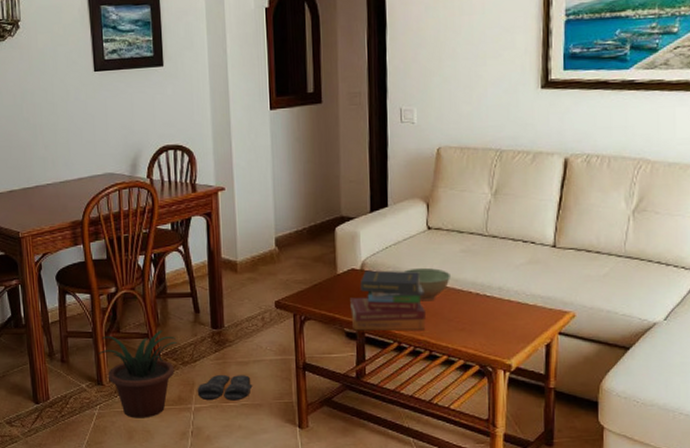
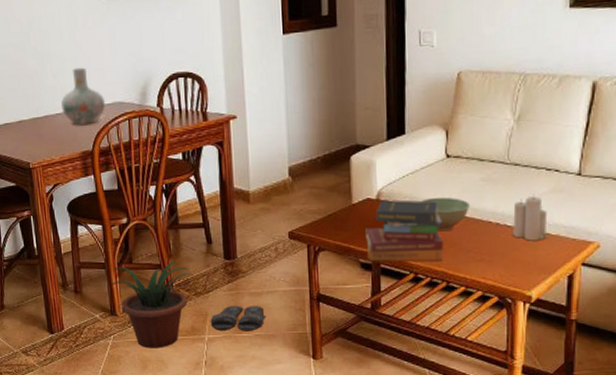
vase: none [51,139,97,196] -> present [60,67,106,126]
candle: none [491,265,526,311] -> present [512,193,548,241]

